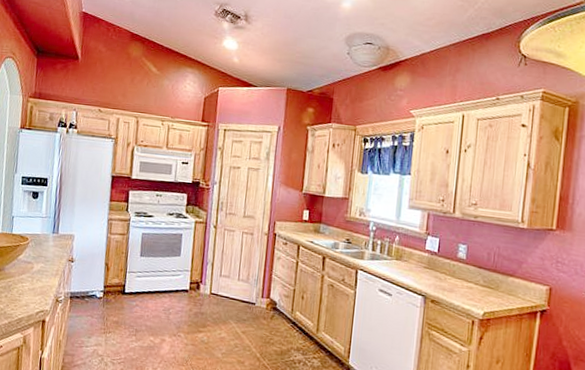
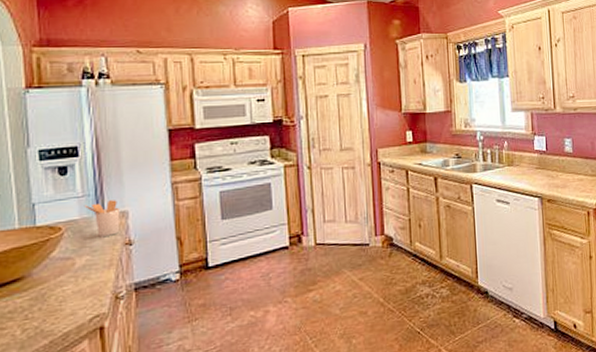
utensil holder: none [45,224,70,252] -> present [84,200,120,237]

